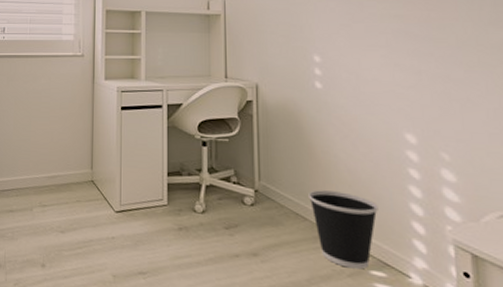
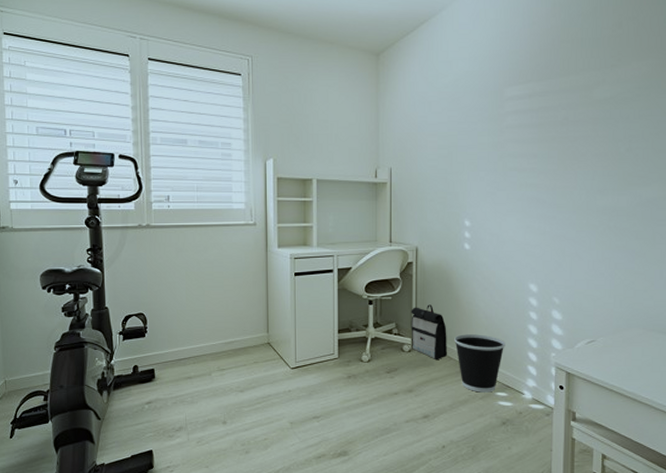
backpack: none [252,150,301,219] -> present [411,304,448,359]

